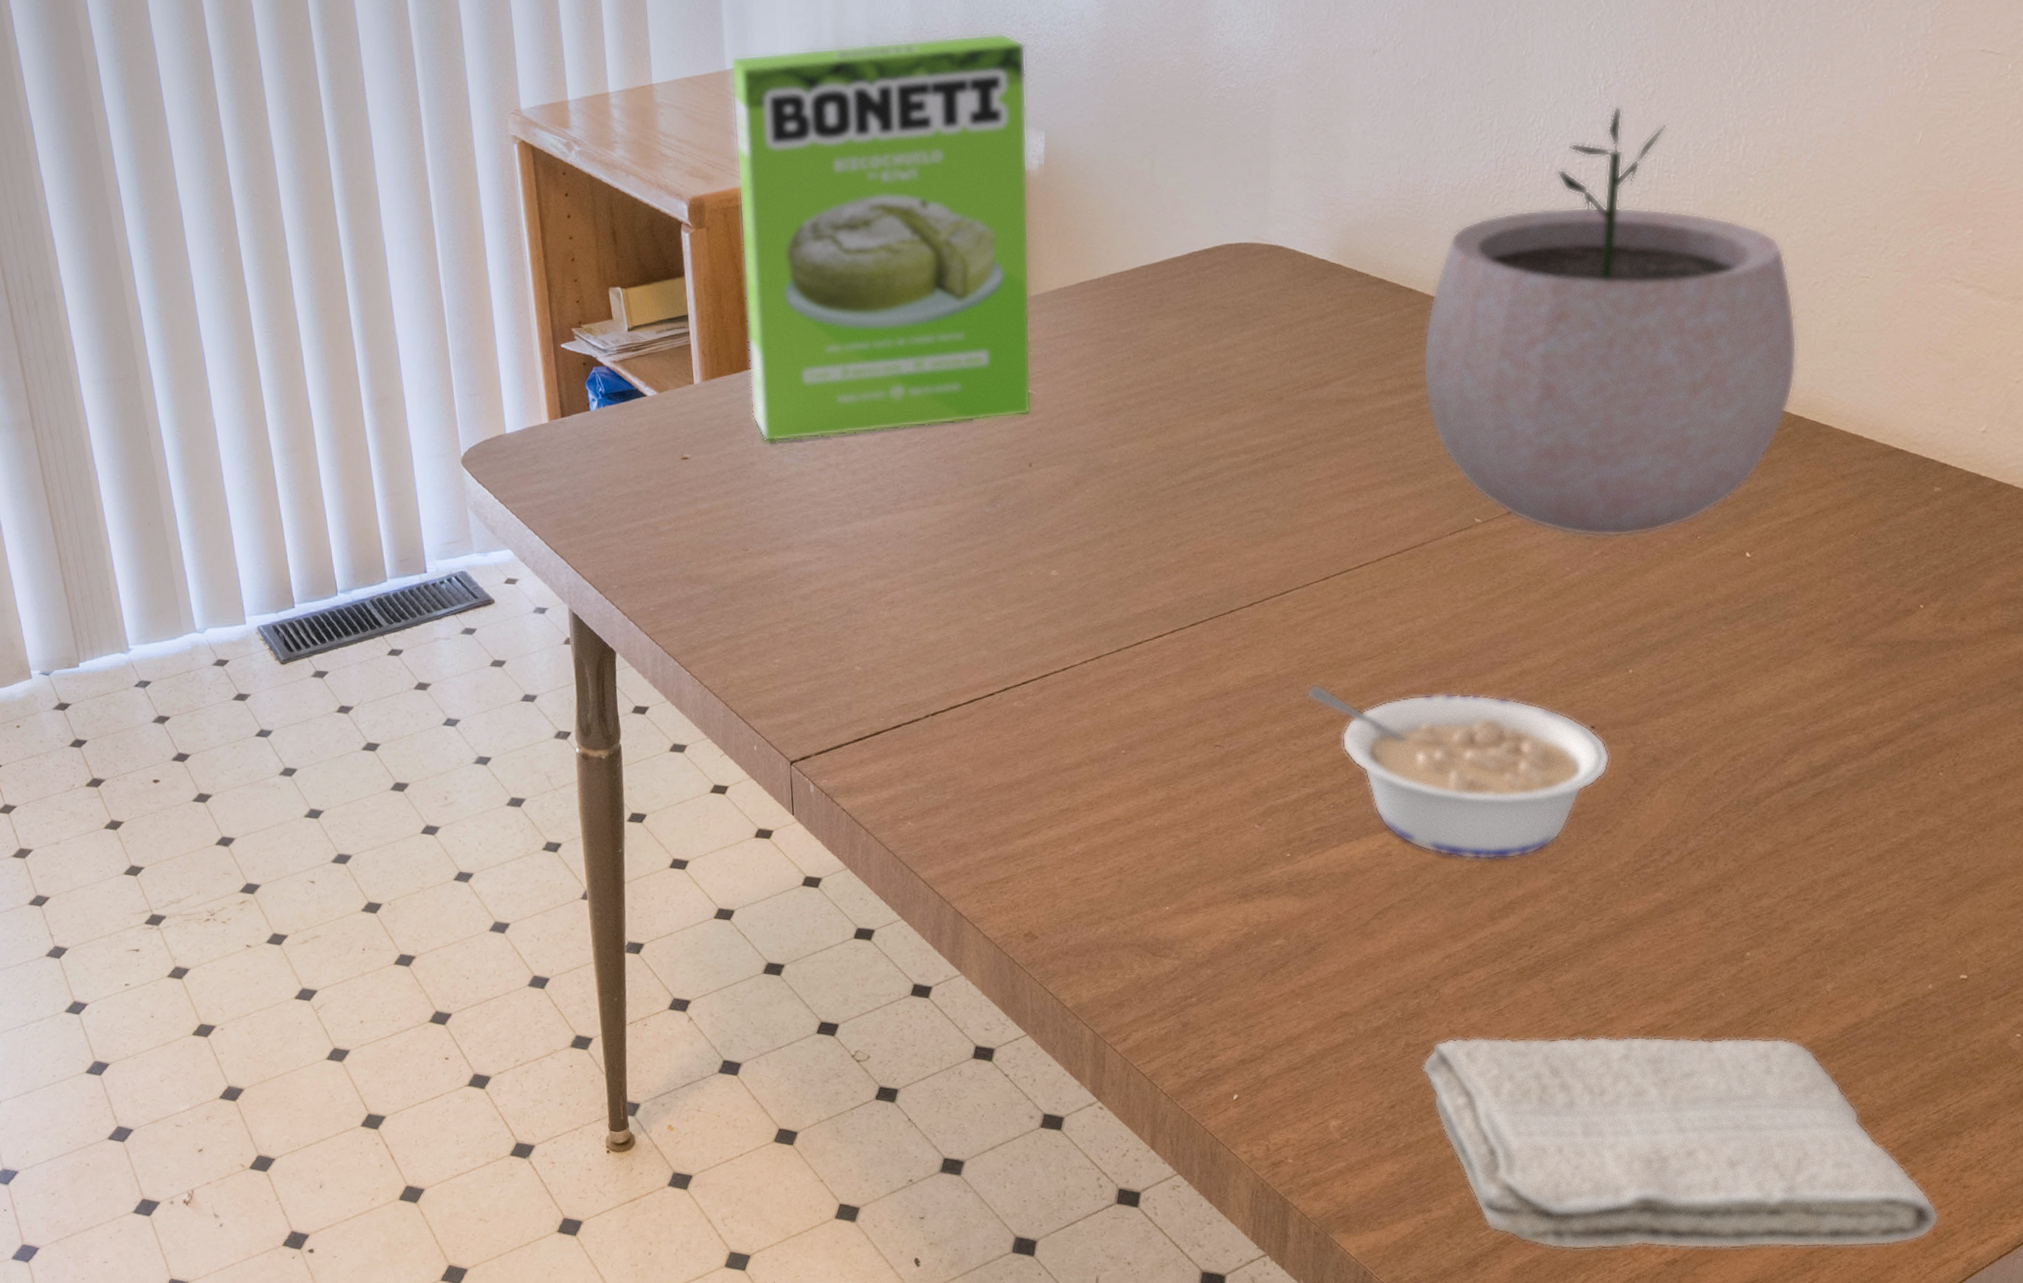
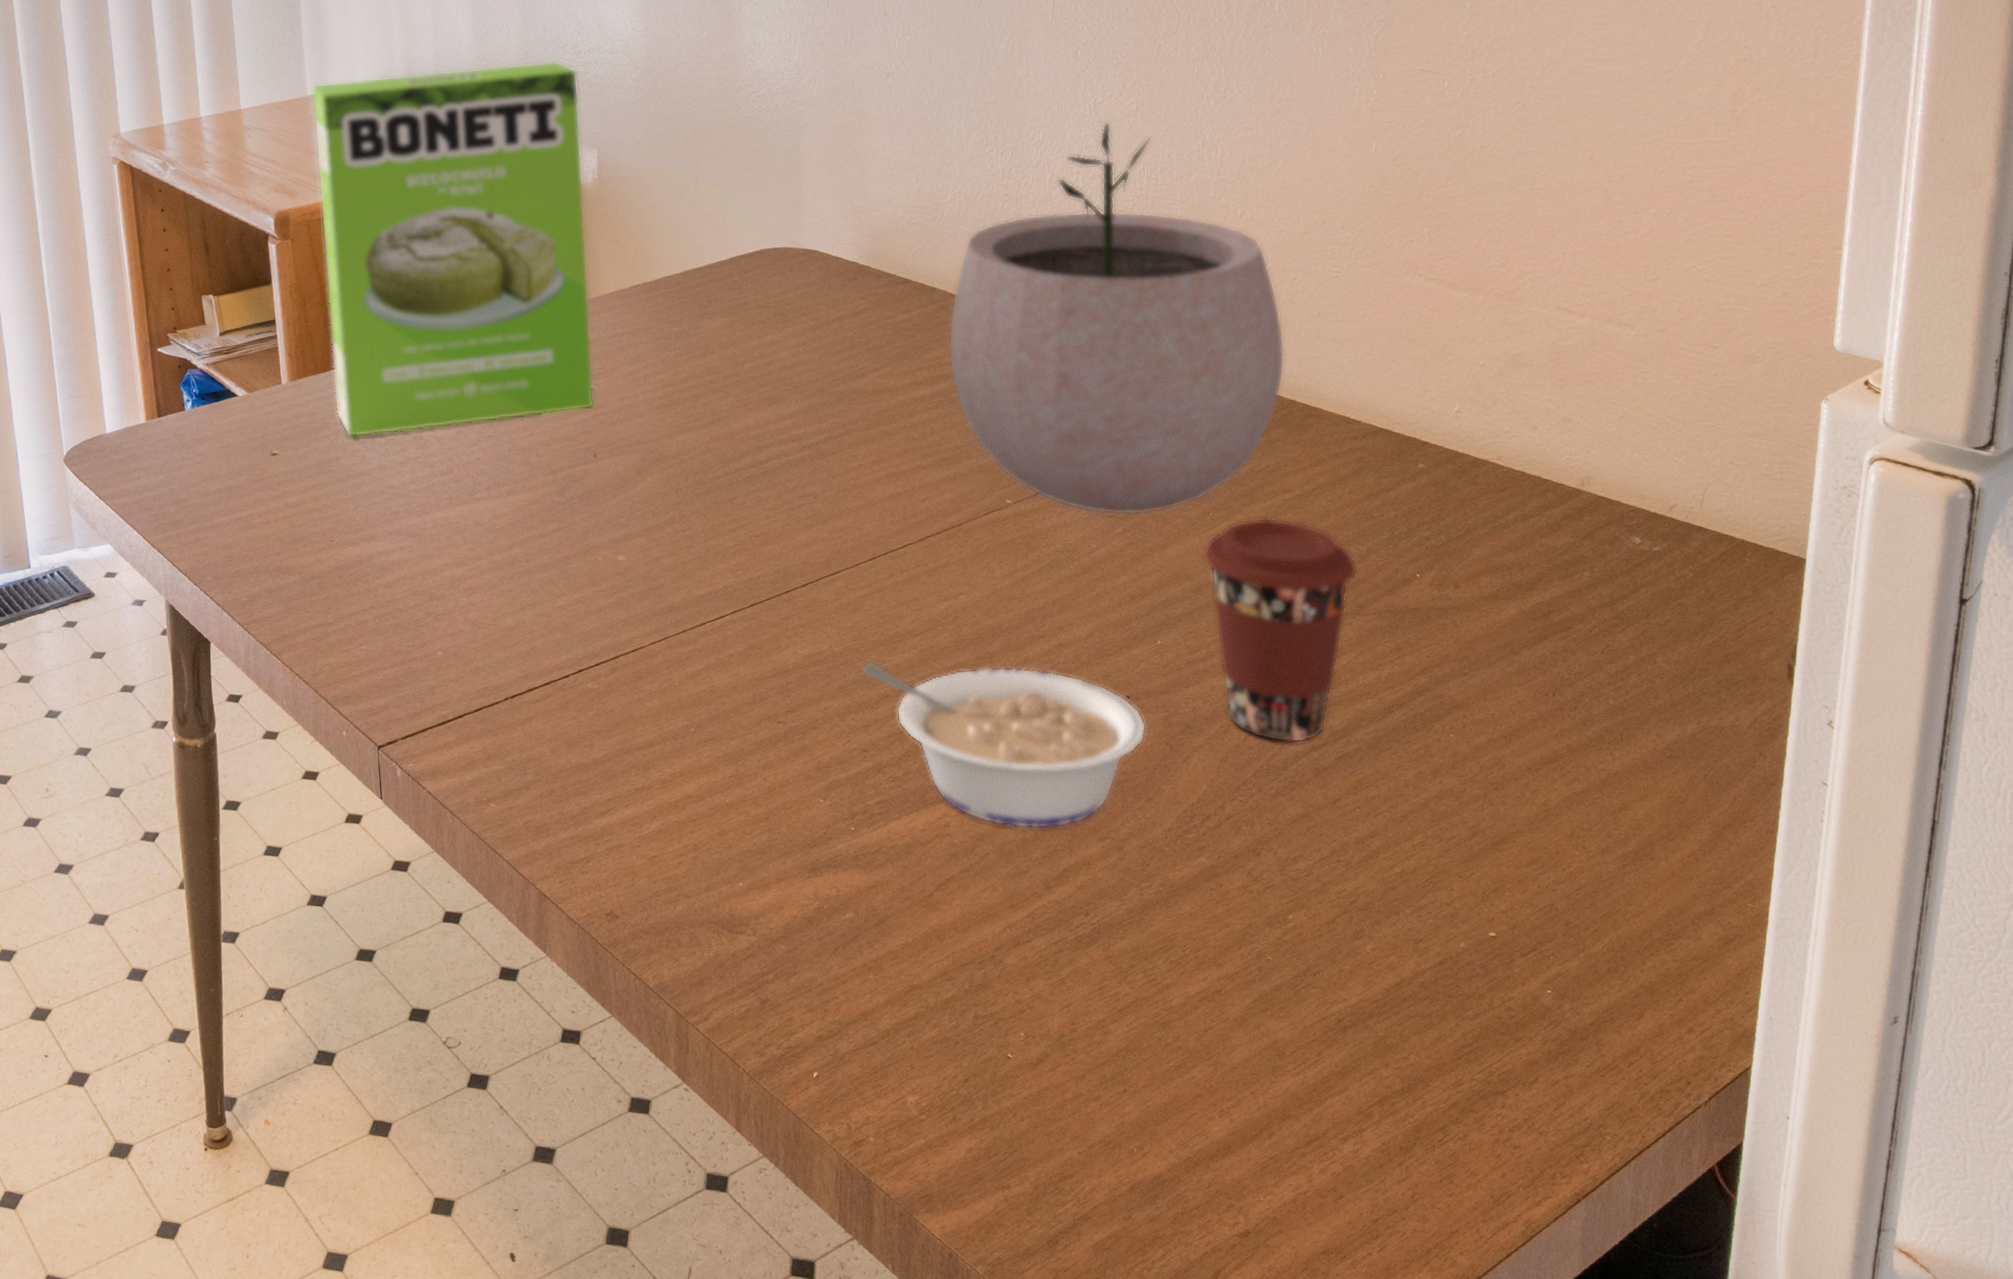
washcloth: present [1422,1036,1939,1250] -> none [991,1000,1495,1224]
coffee cup: none [1685,542,1856,778] -> present [1201,517,1359,743]

